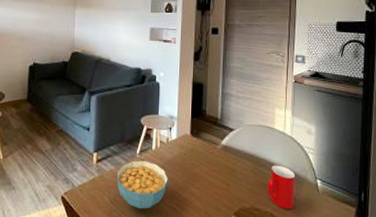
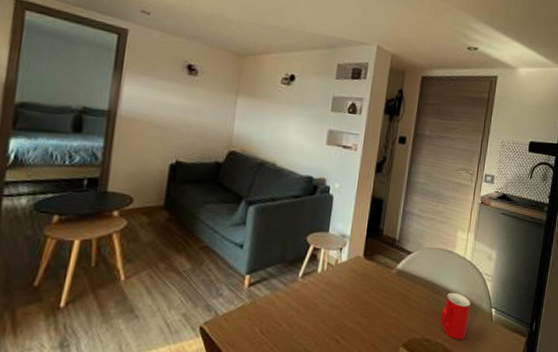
cereal bowl: present [116,160,168,209] -> none [271,285,333,341]

